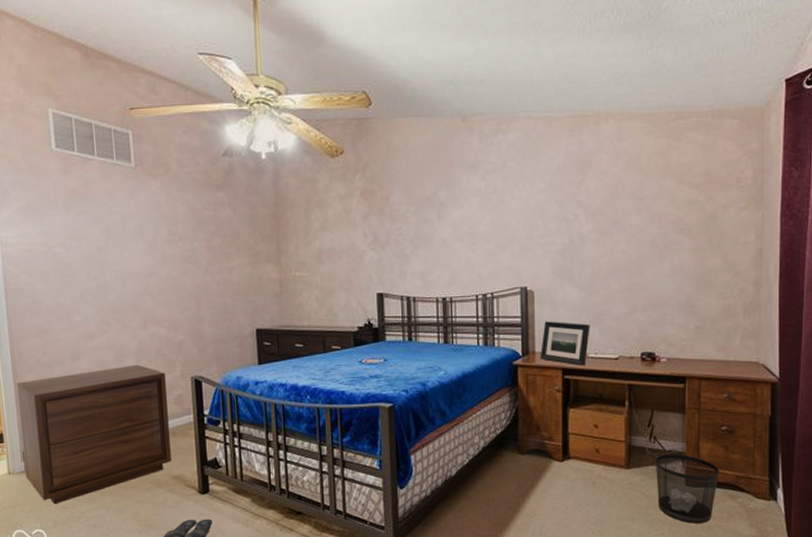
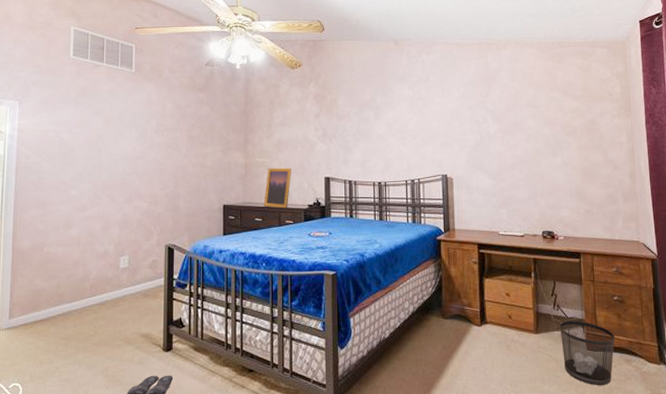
nightstand: present [17,364,171,505] -> none [10,233,144,360]
picture frame: none [304,282,337,332] -> present [264,167,292,209]
picture frame: present [539,321,590,366] -> none [459,203,500,242]

